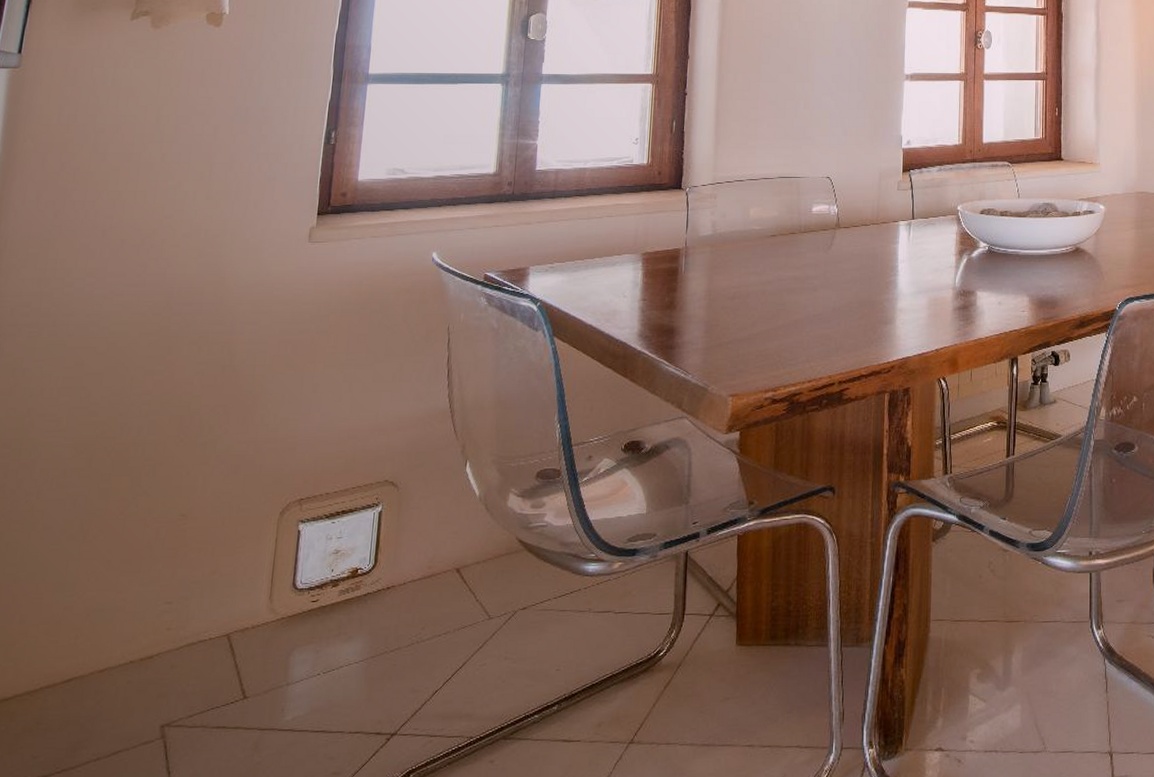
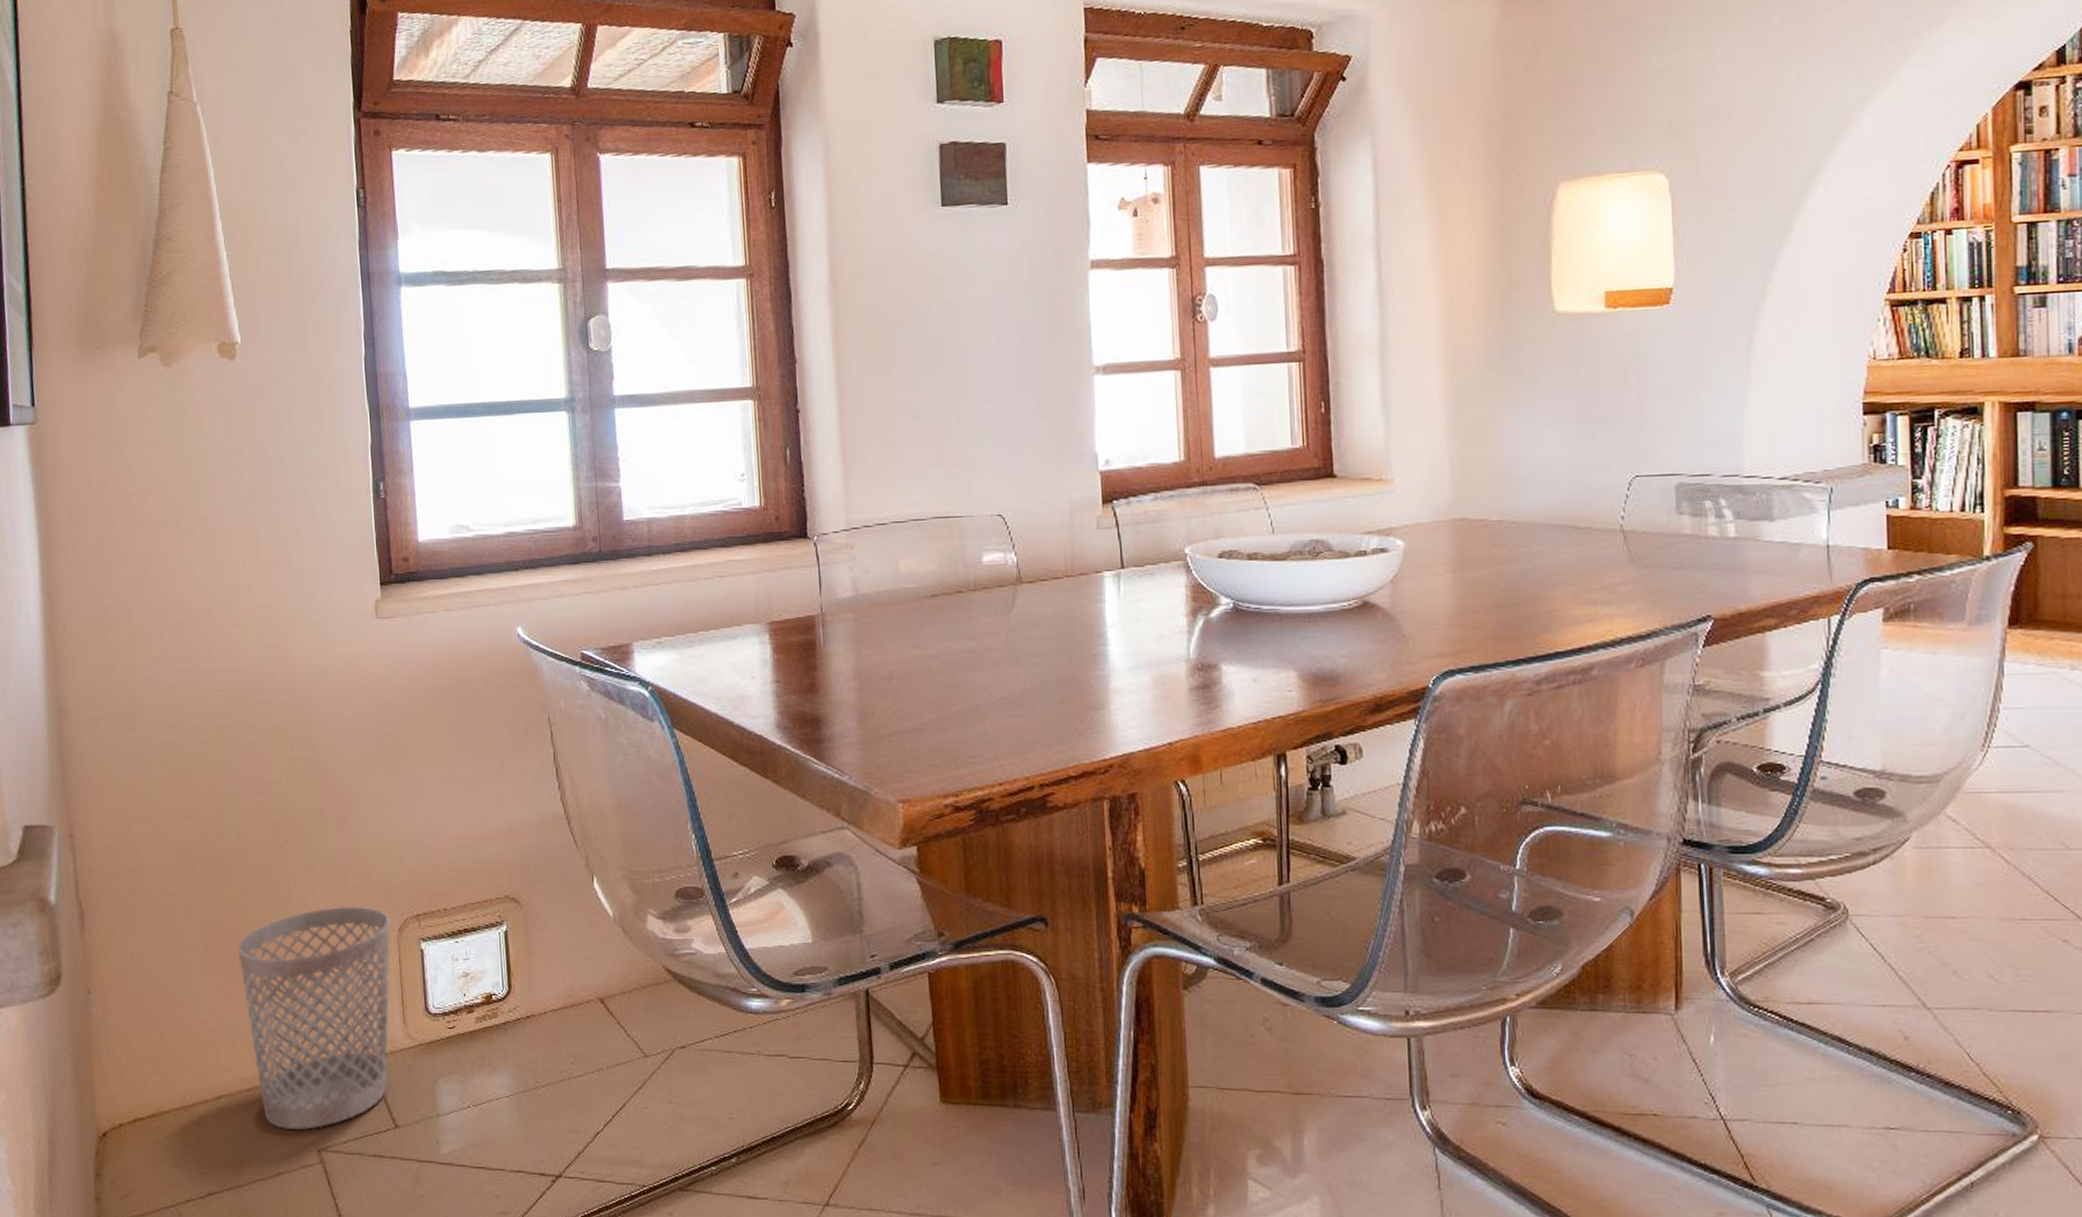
wastebasket: none [113,492,274,708] -> present [237,905,391,1131]

